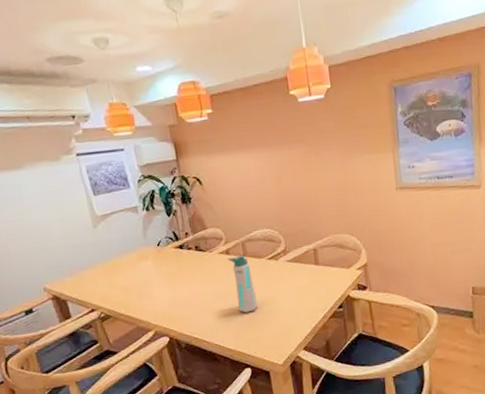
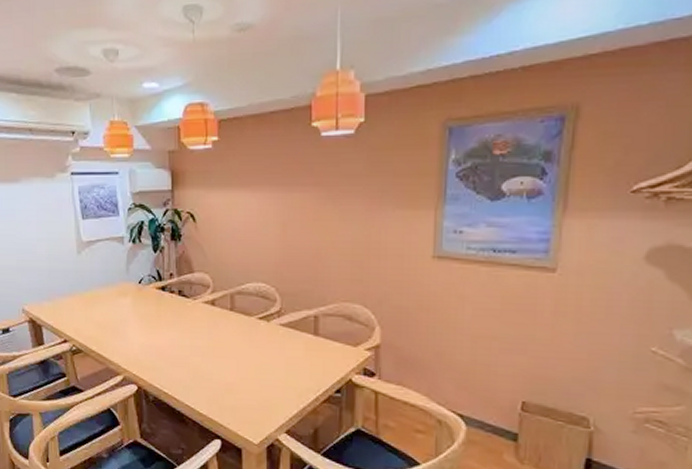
water bottle: present [227,255,258,313] -> none [212,308,240,377]

